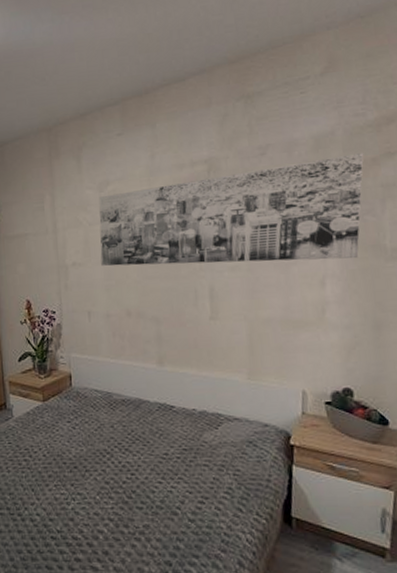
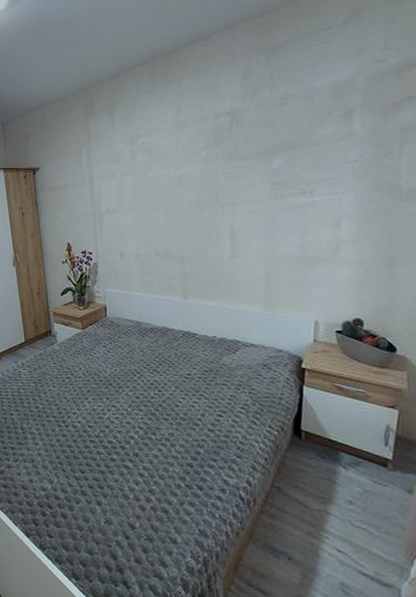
wall art: present [99,153,364,266] -> none [130,98,384,212]

